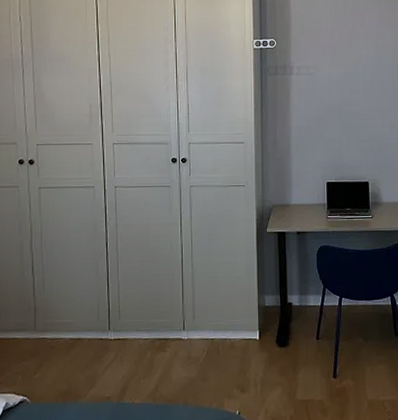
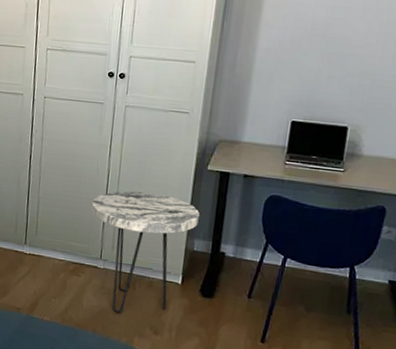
side table: none [170,260,266,380] -> present [91,191,199,314]

